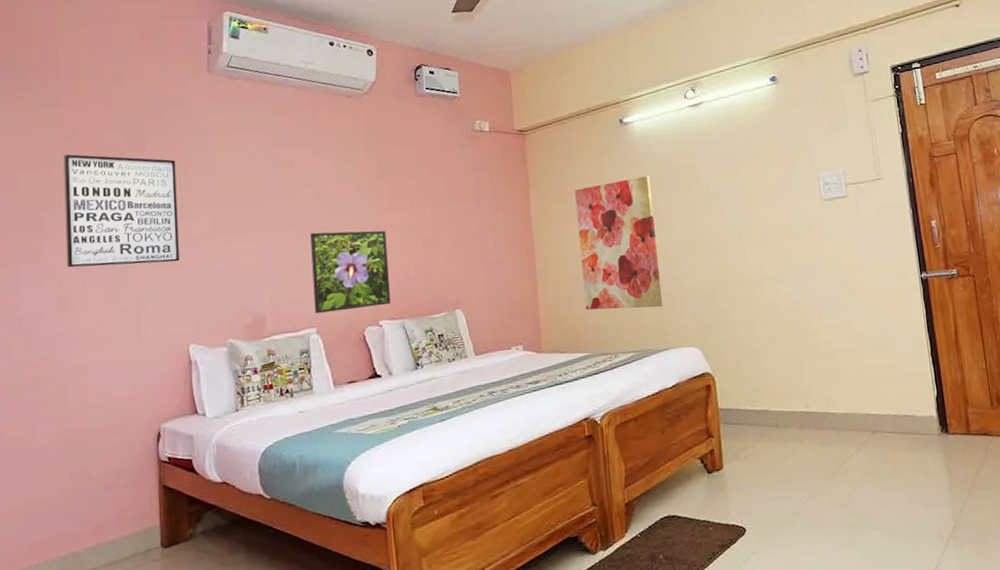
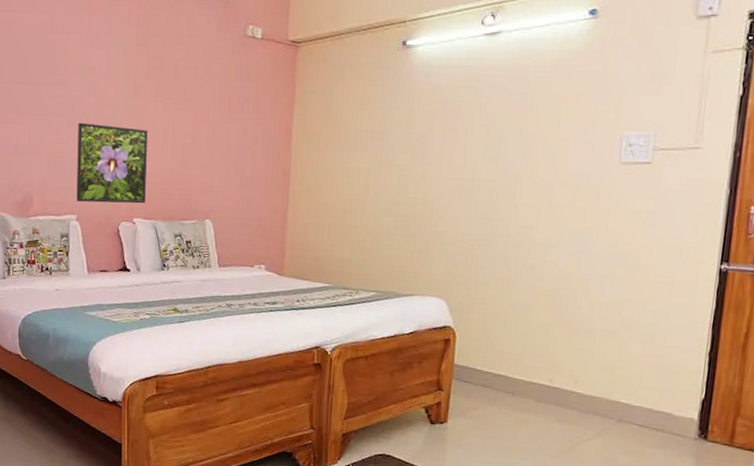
wall art: present [575,176,663,310] -> none [333,108,425,252]

